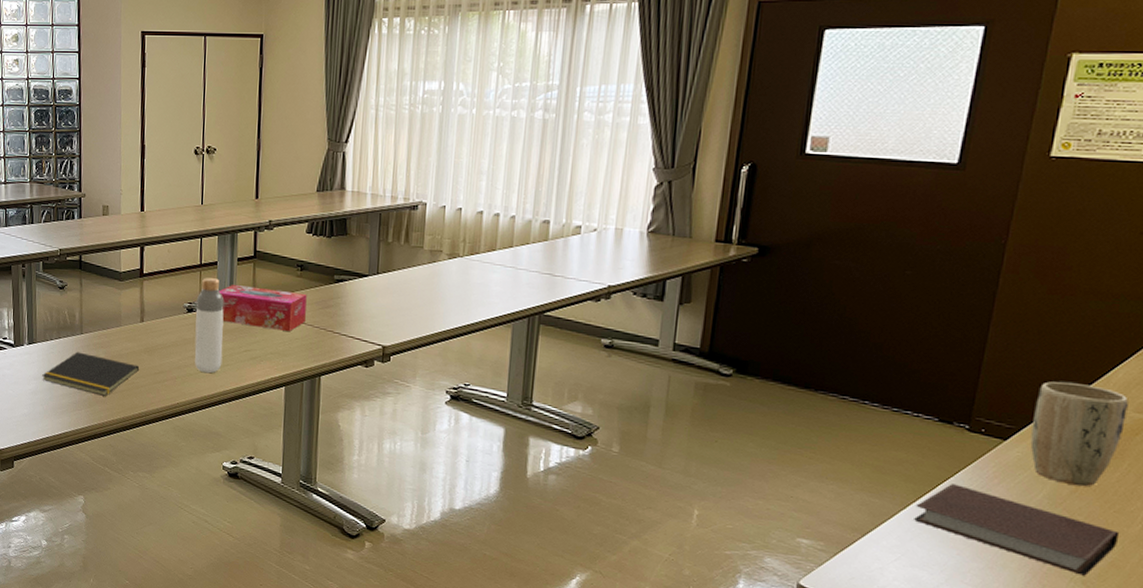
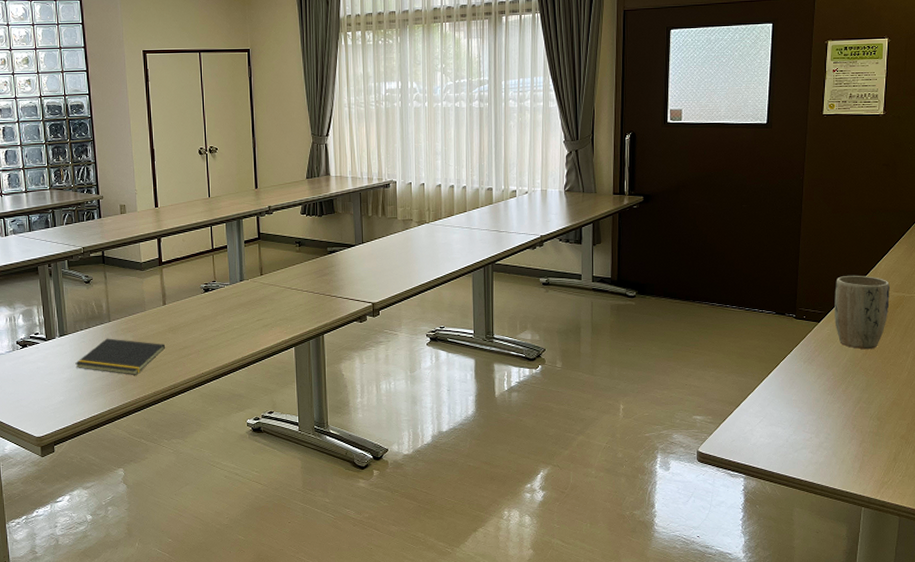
bottle: present [194,278,224,374] -> none [211,260,239,344]
tissue box: present [218,284,307,331] -> none [230,263,307,299]
notebook: present [914,484,1120,576] -> none [768,359,896,414]

